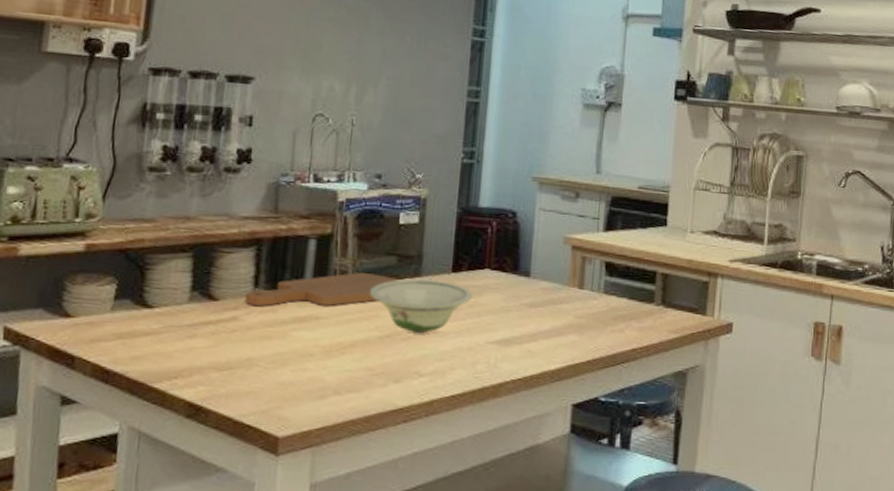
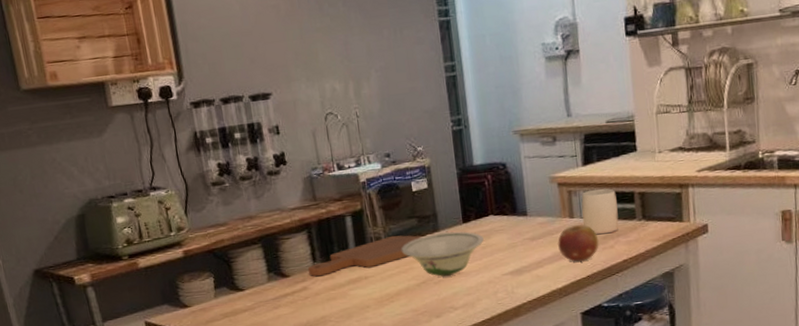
fruit: none [559,298,608,343] -> present [558,224,599,262]
mug: none [593,261,637,315] -> present [581,189,619,235]

